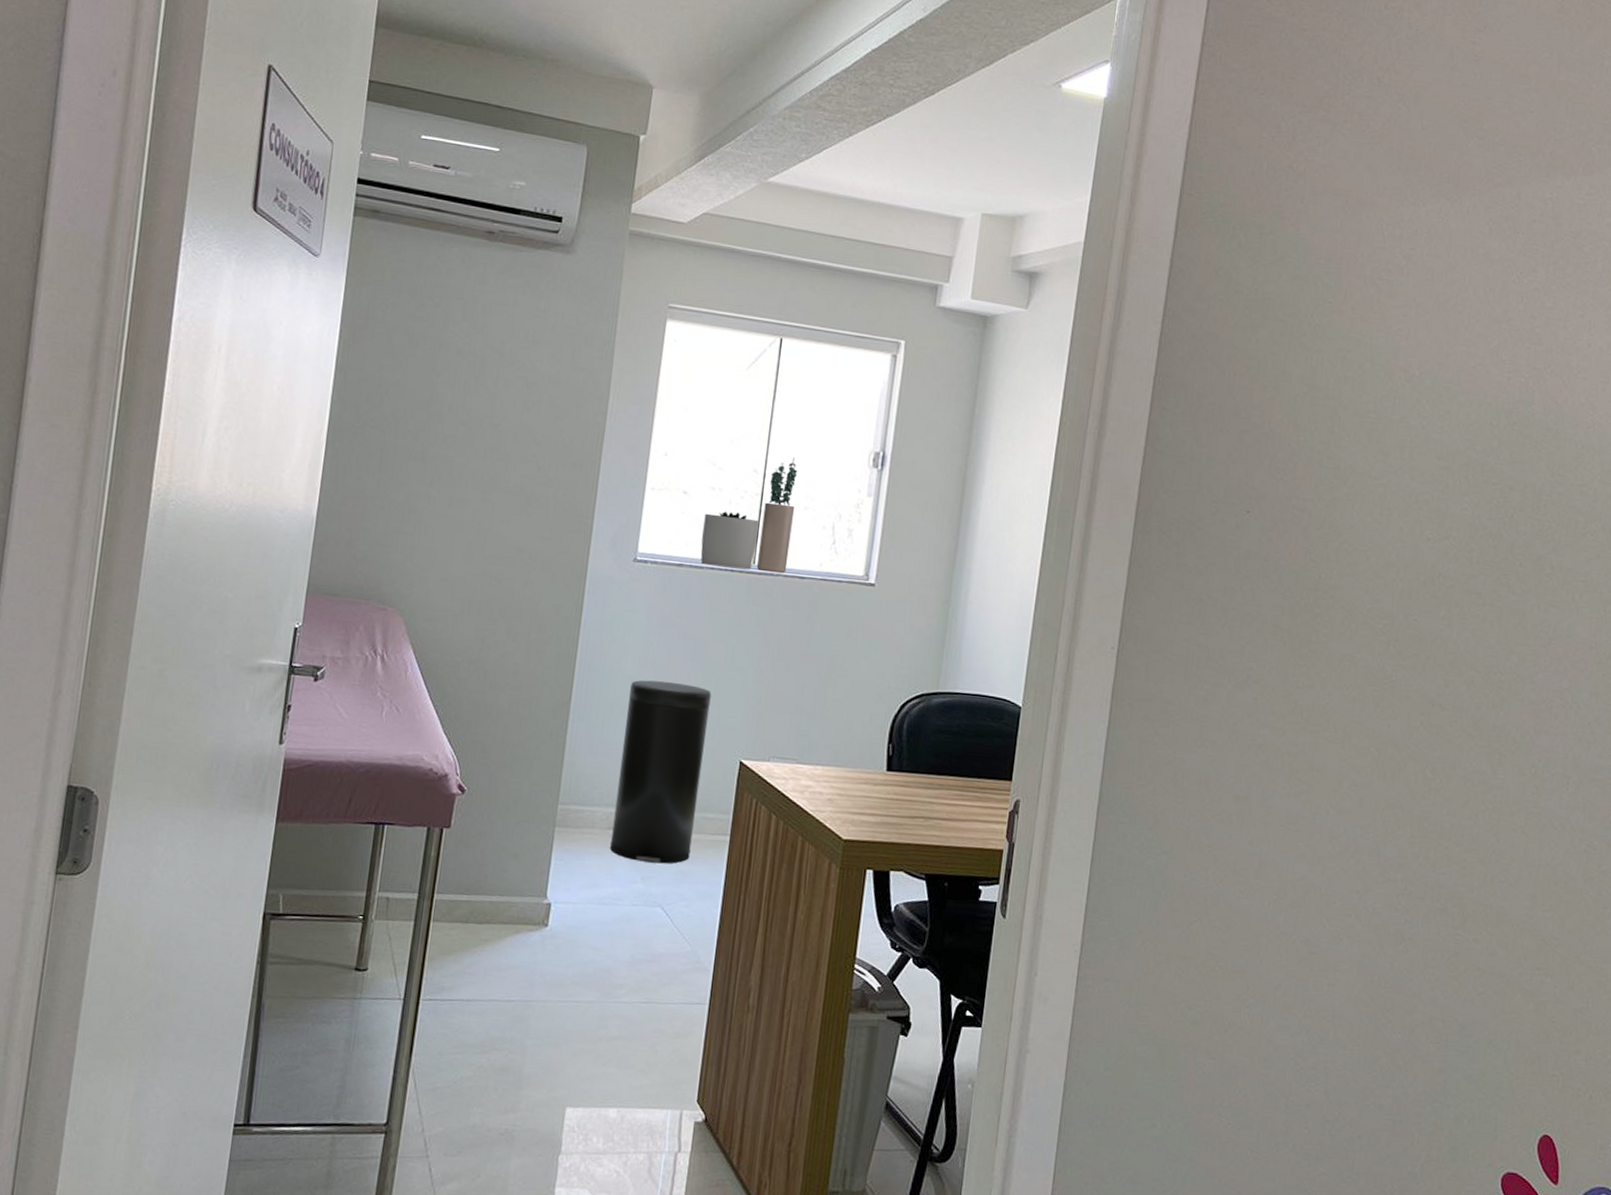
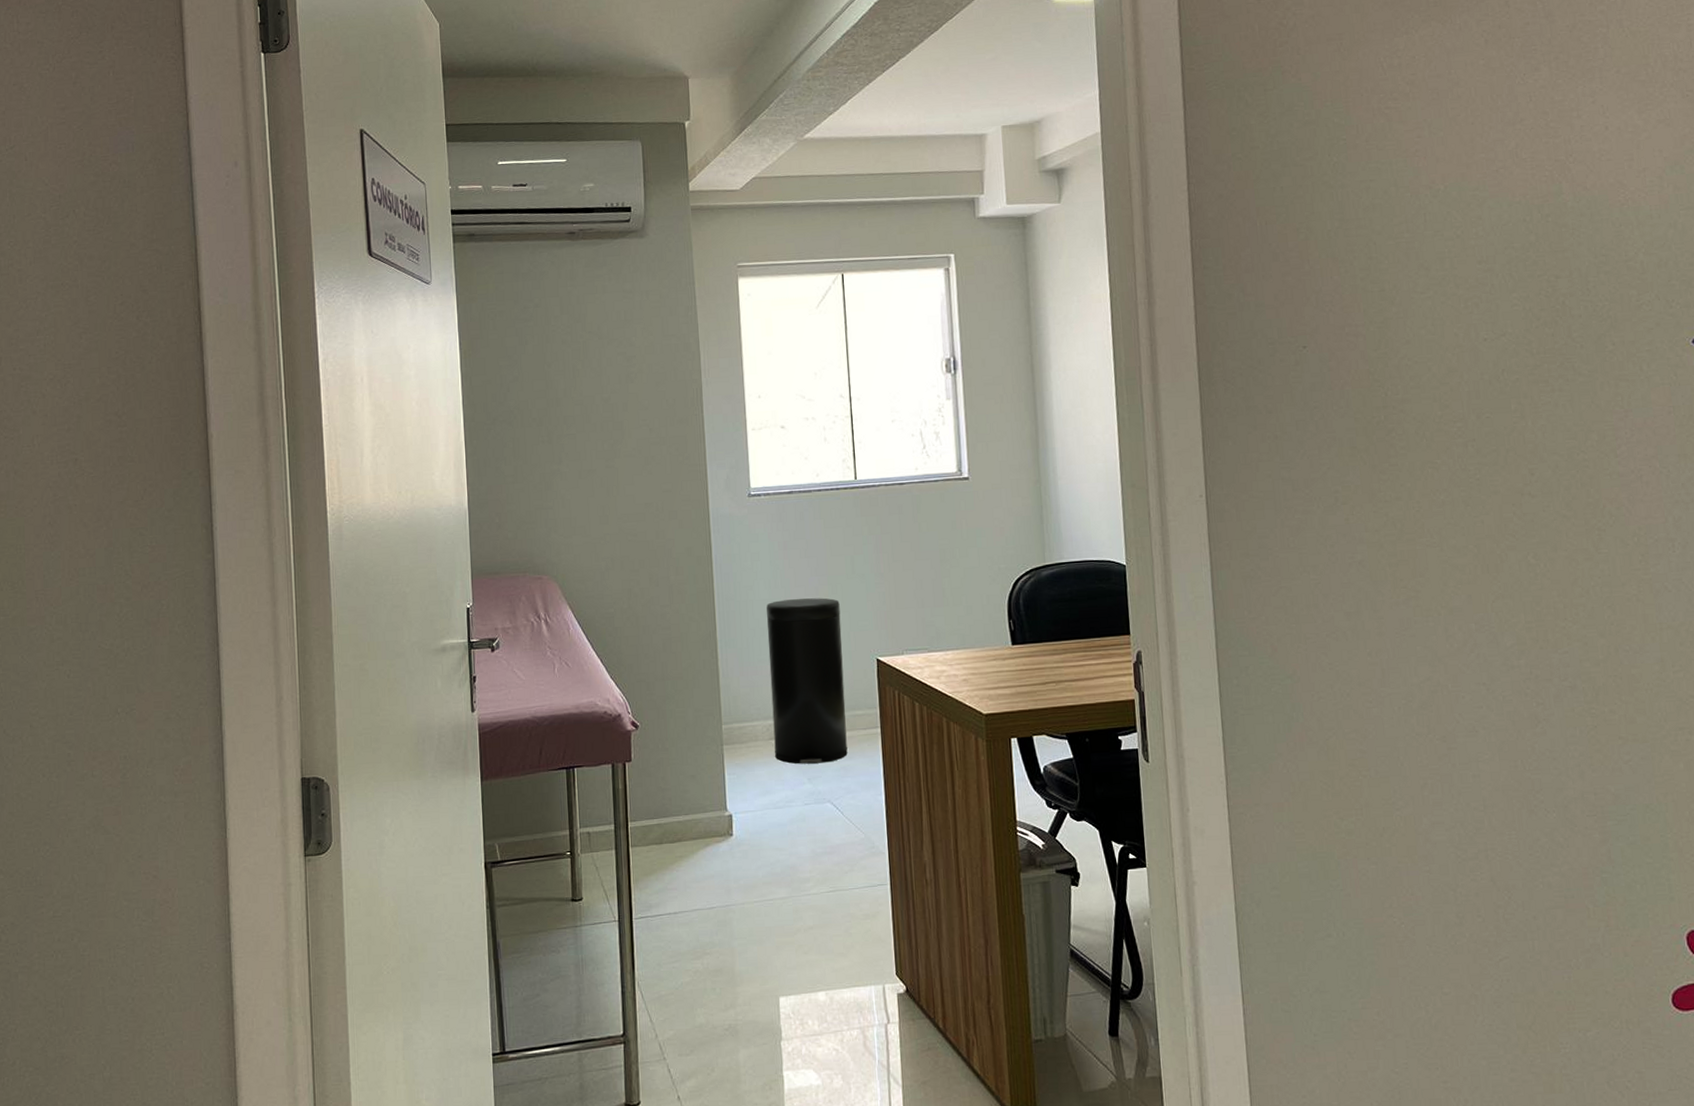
planter: present [700,510,760,570] -> none [804,435,855,488]
vase: present [756,457,798,574] -> none [855,378,886,485]

